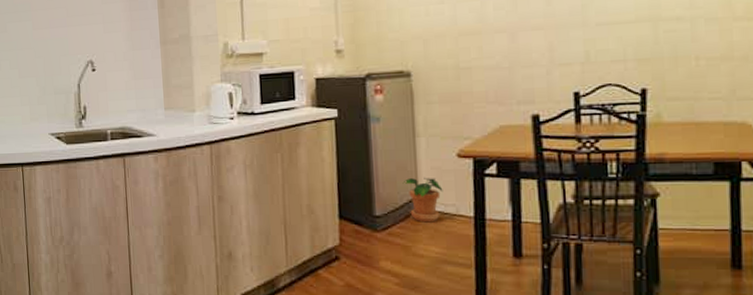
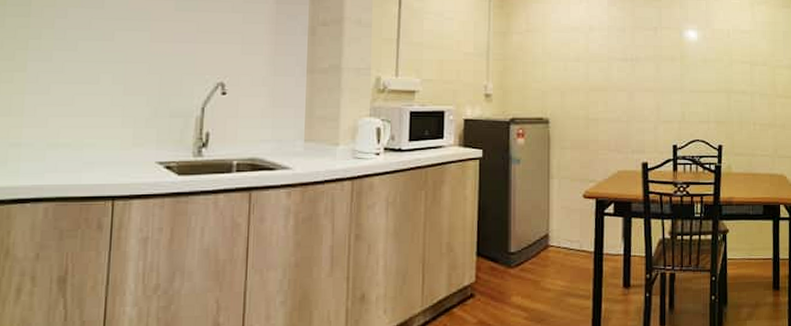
potted plant: present [402,177,443,223] -> none [536,215,570,258]

